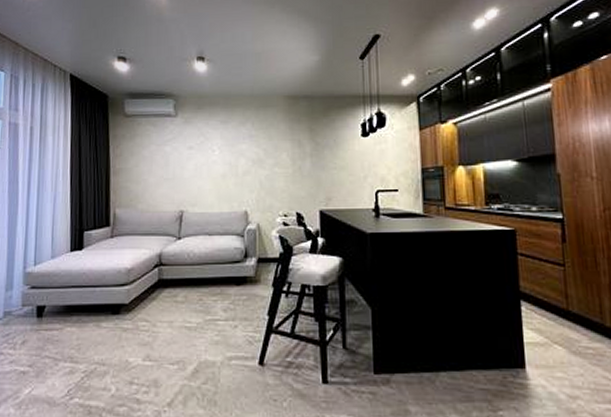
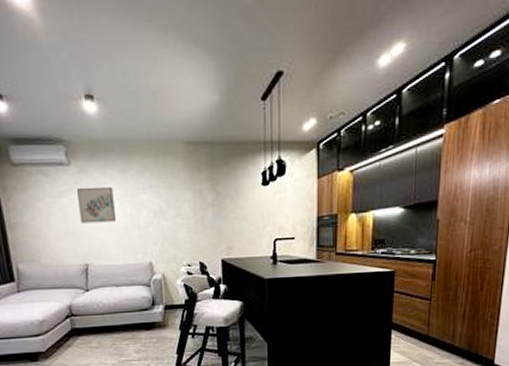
wall art: none [181,136,214,171] -> present [77,186,116,224]

